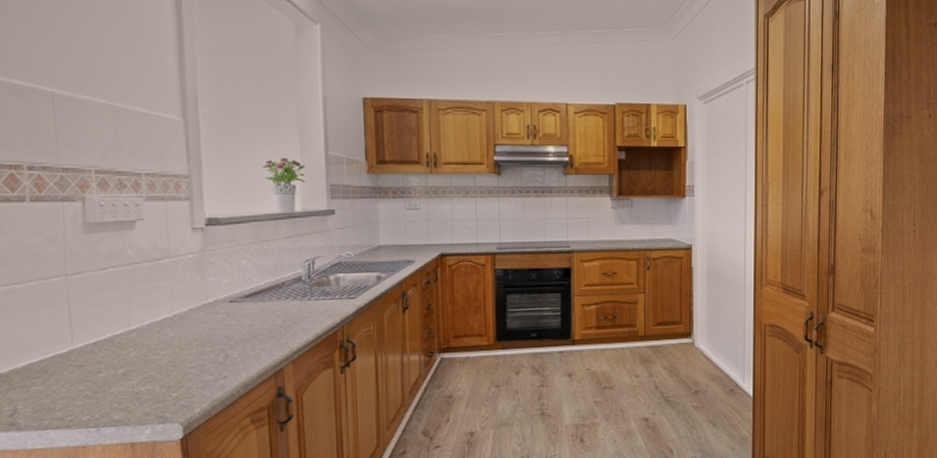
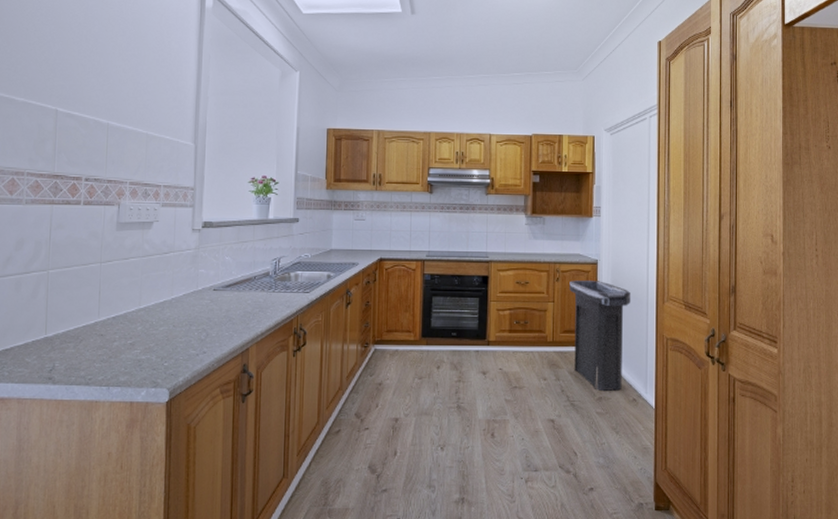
trash can: none [661,267,728,385] -> present [569,280,631,392]

